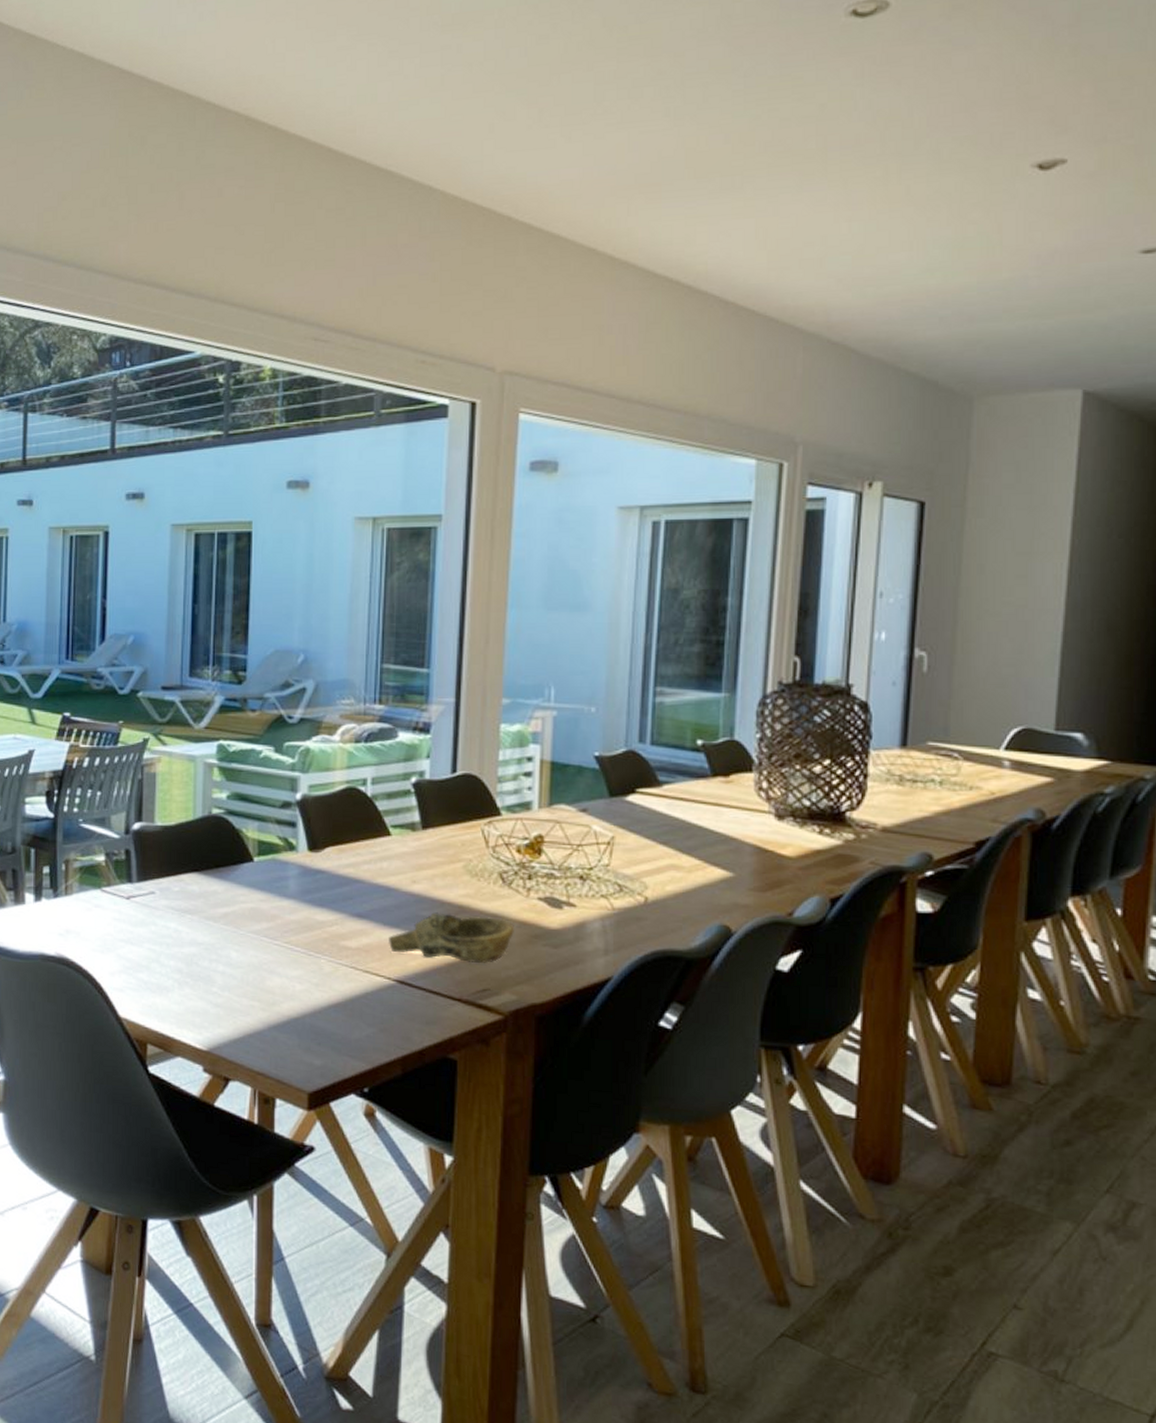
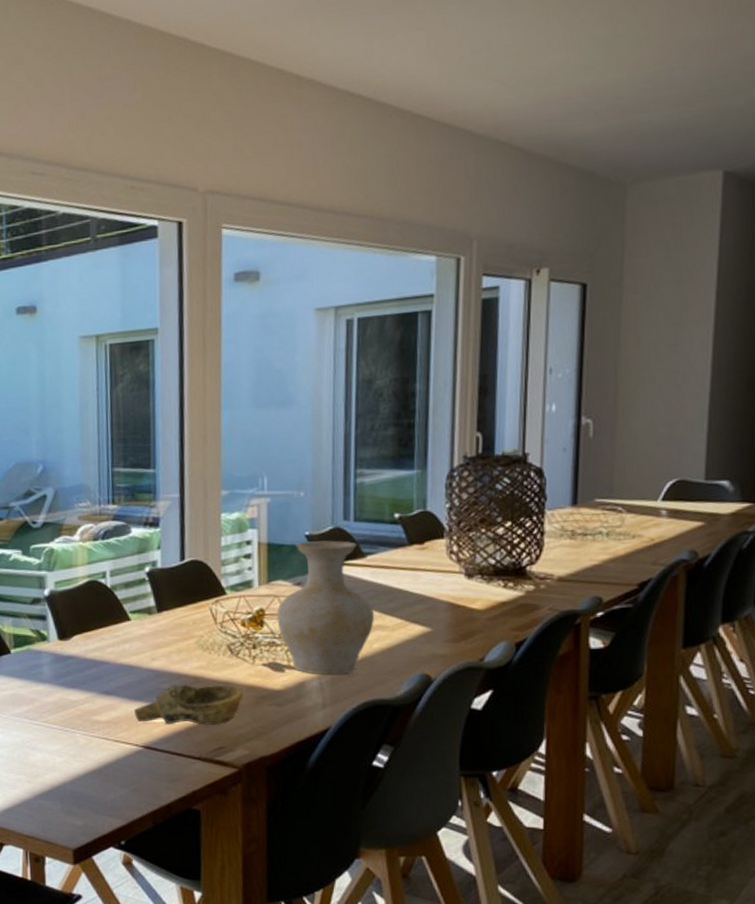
vase: none [557,762,670,917] -> present [277,540,375,675]

